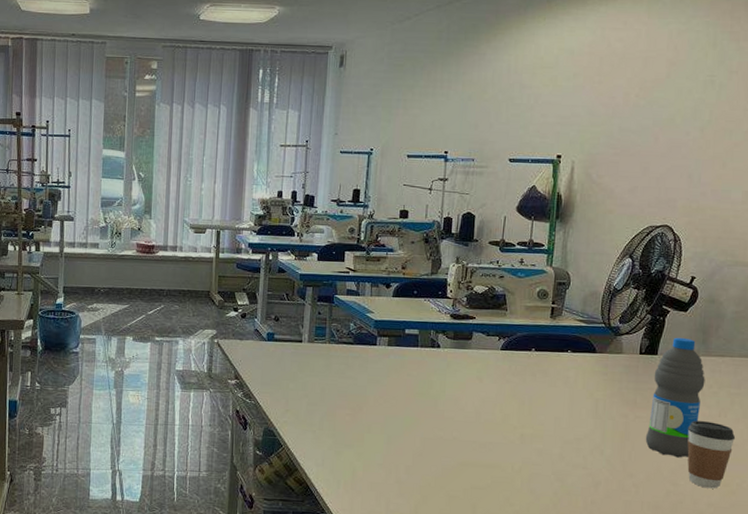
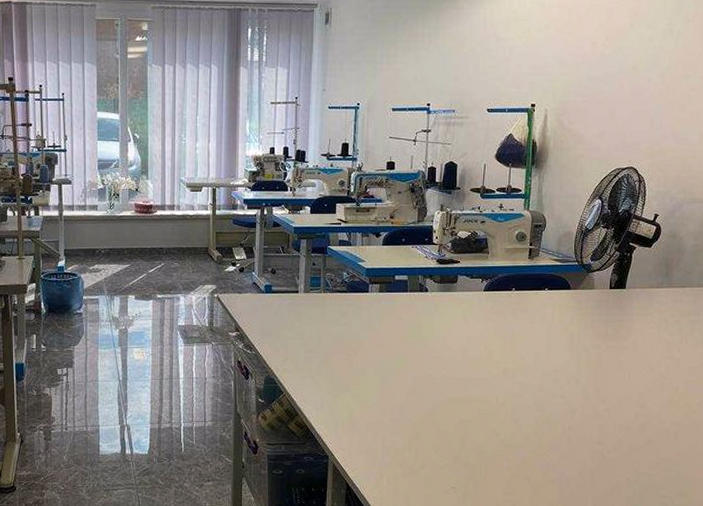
water bottle: present [645,337,705,458] -> none [616,271,668,383]
coffee cup: present [687,421,736,489] -> none [653,348,696,409]

